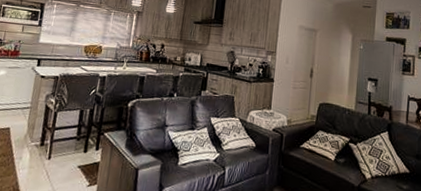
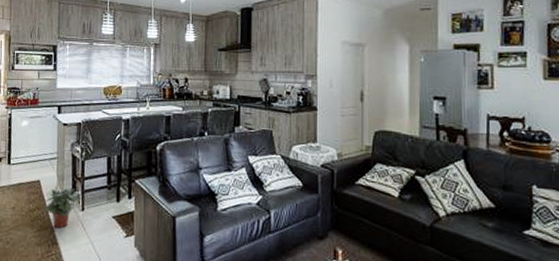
potted plant: none [9,137,50,176] -> present [44,188,82,229]

